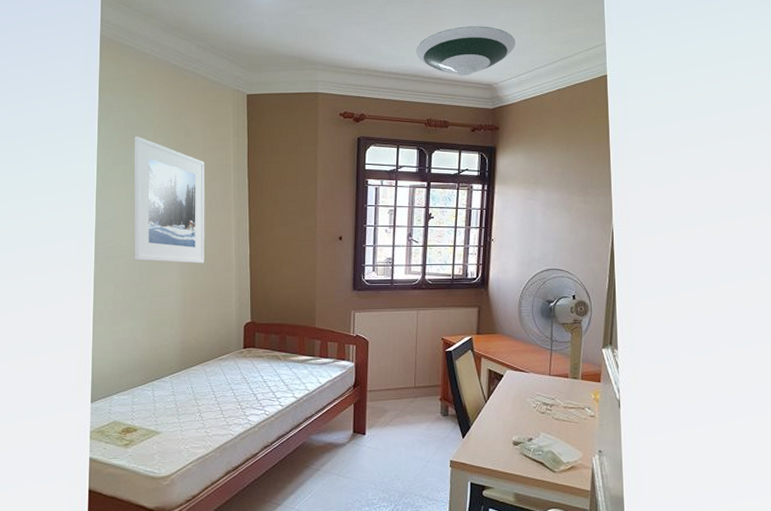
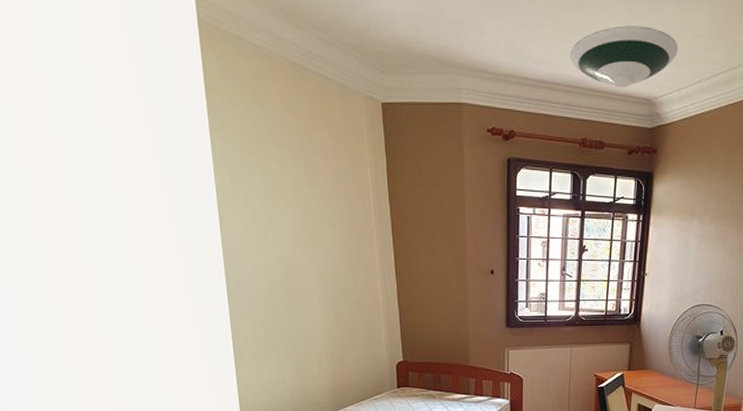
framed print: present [134,136,205,263] -> none [255,151,349,300]

